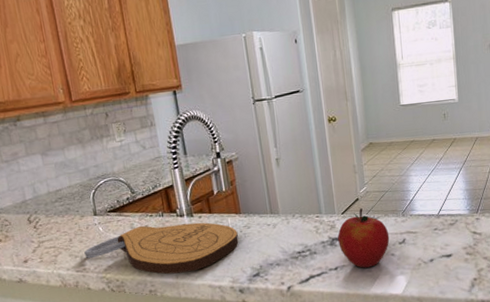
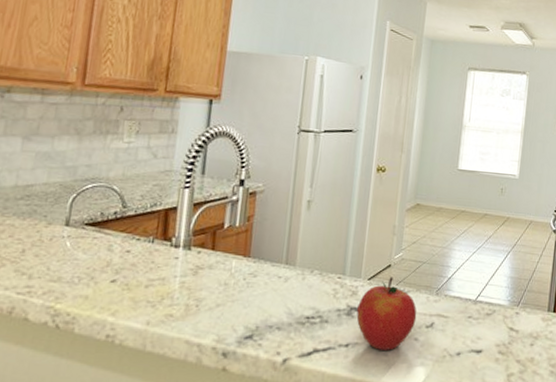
cutting board: present [84,222,239,275] -> none [35,249,240,319]

